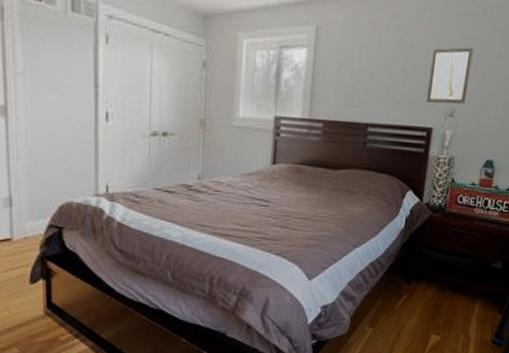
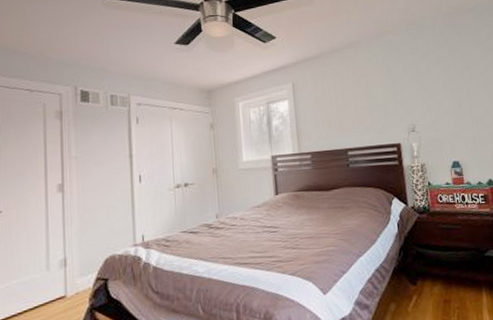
wall art: present [425,47,474,104] -> none [386,77,421,124]

